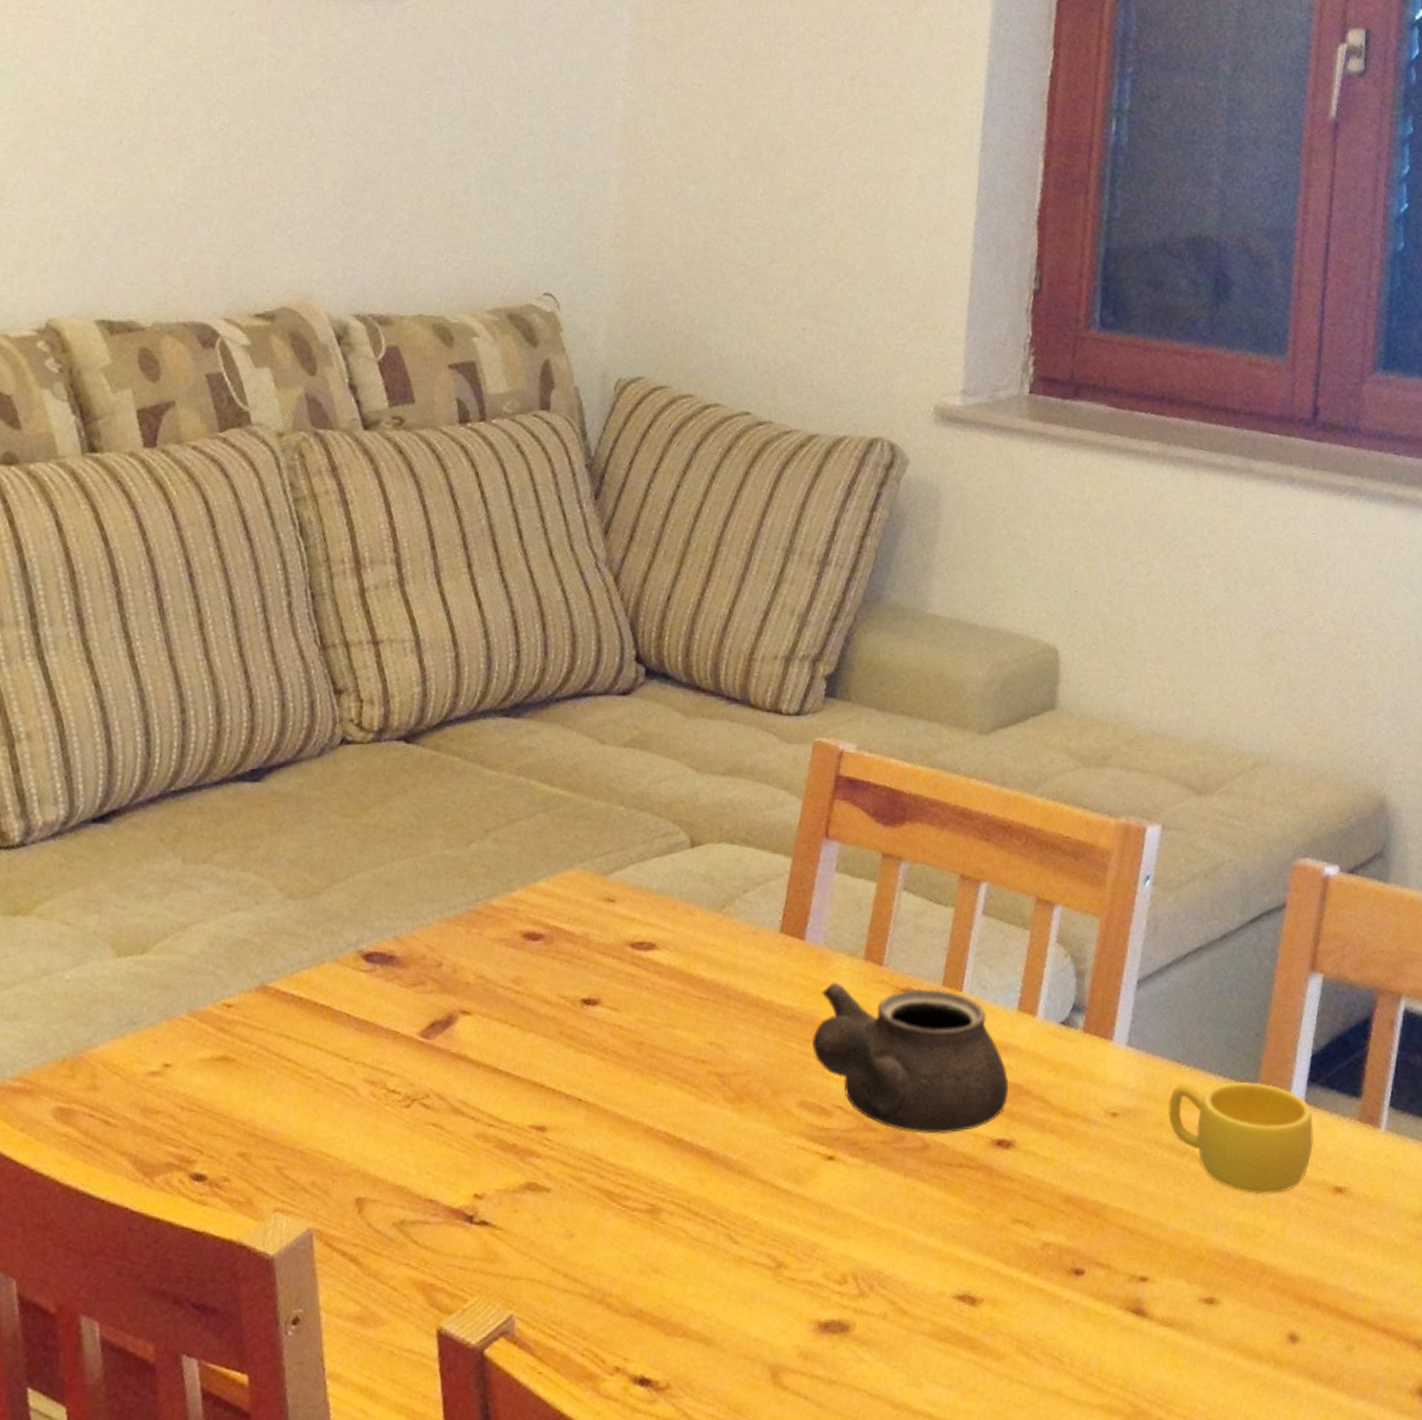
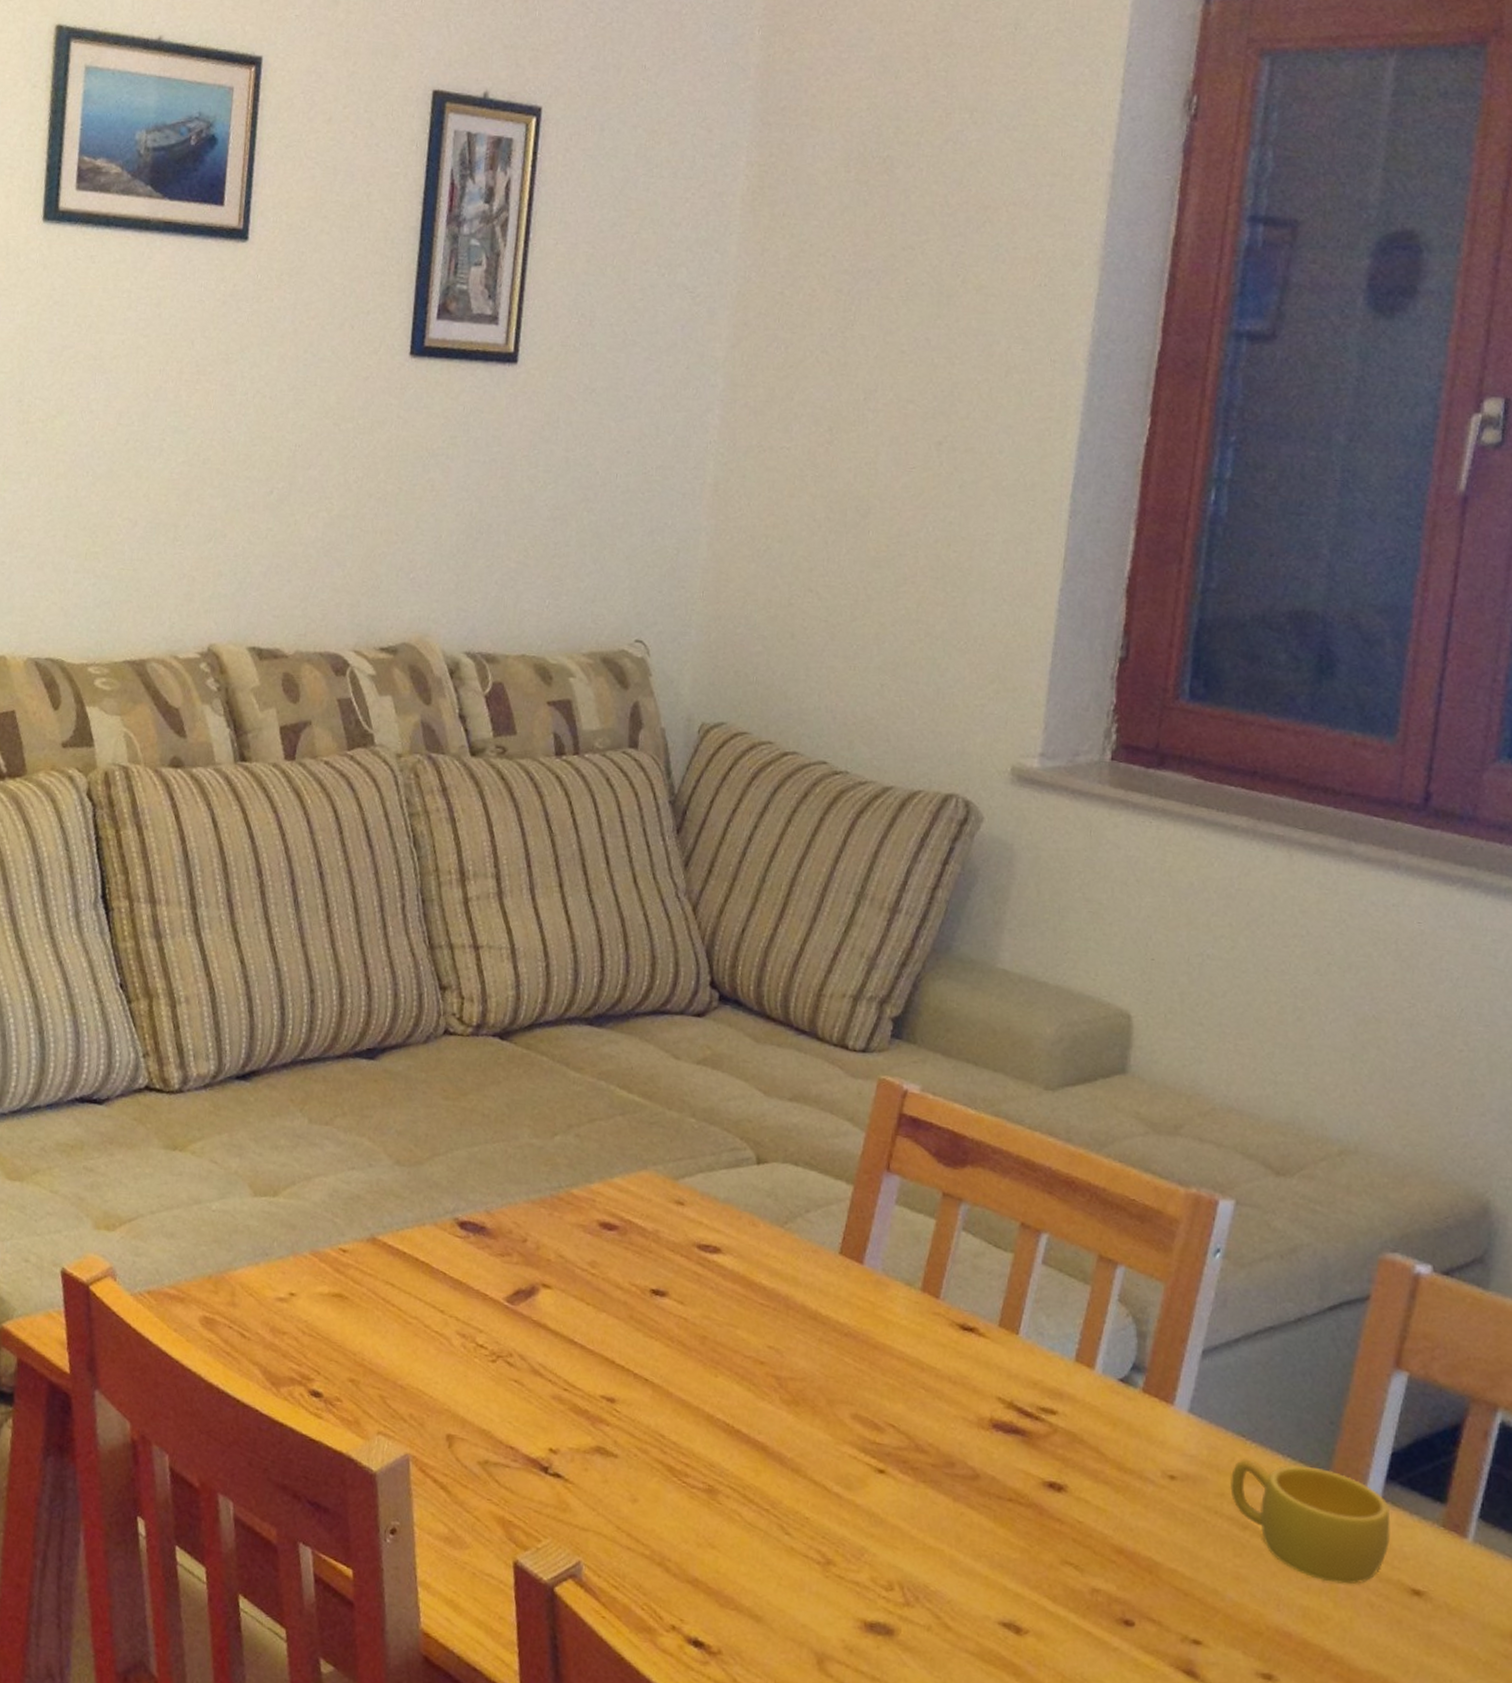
teapot: present [811,982,1009,1135] -> none [866,1307,1063,1468]

